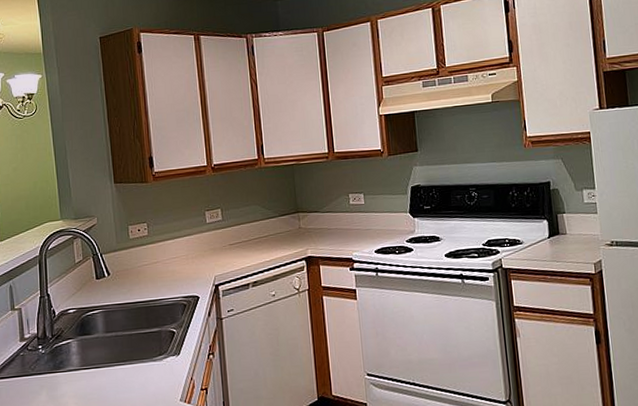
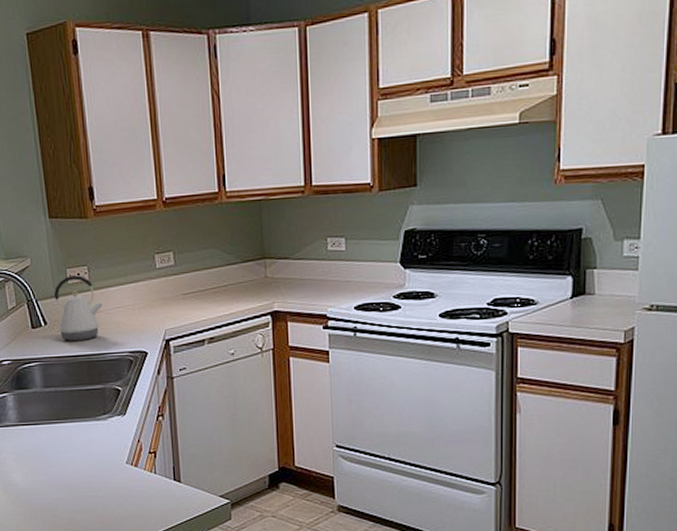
kettle: none [116,231,160,289] -> present [53,275,103,341]

